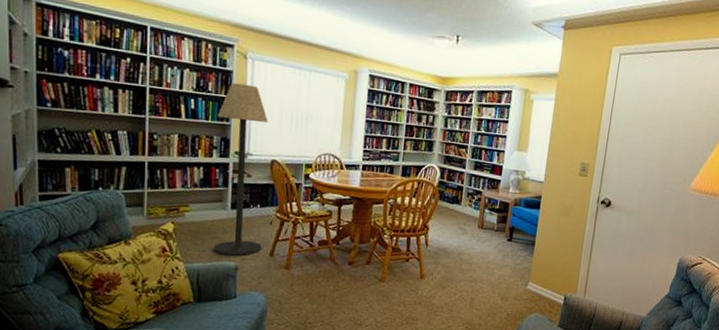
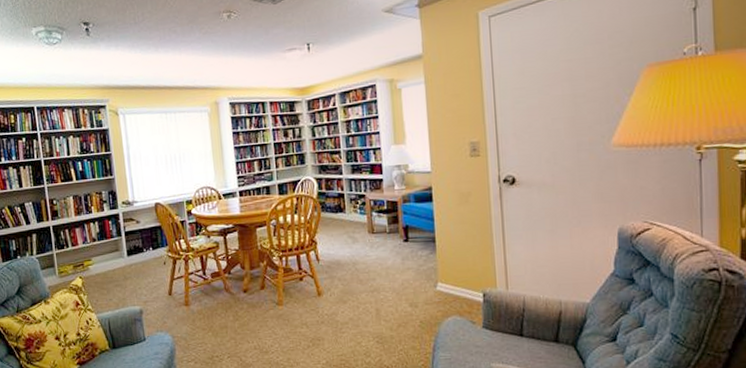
floor lamp: present [214,82,268,256] -> none [102,137,161,301]

